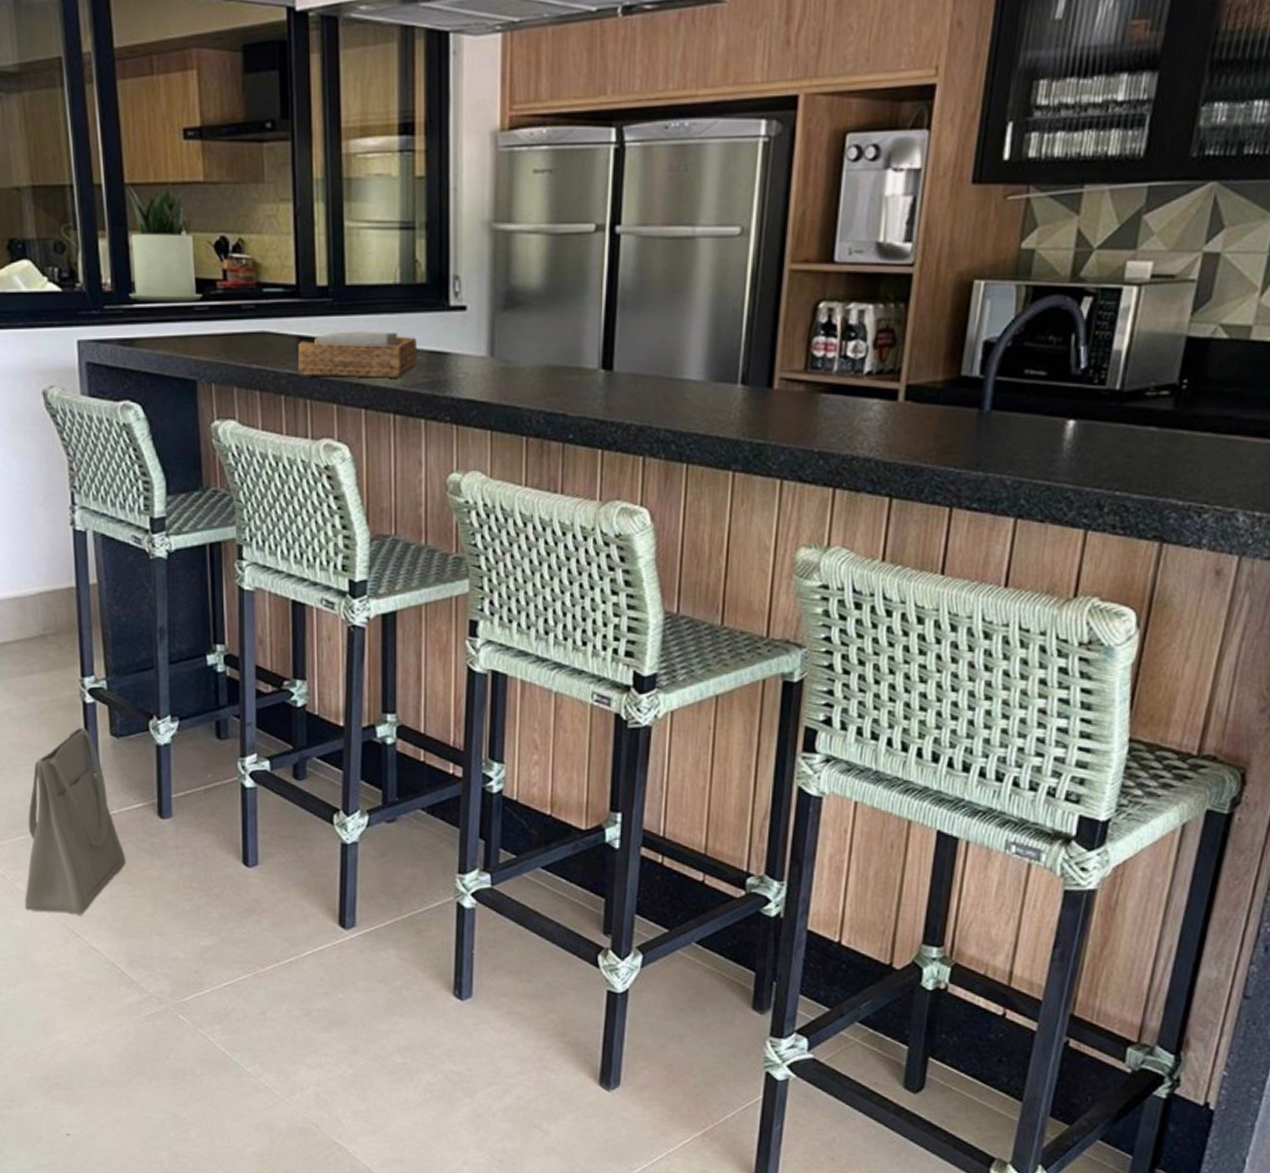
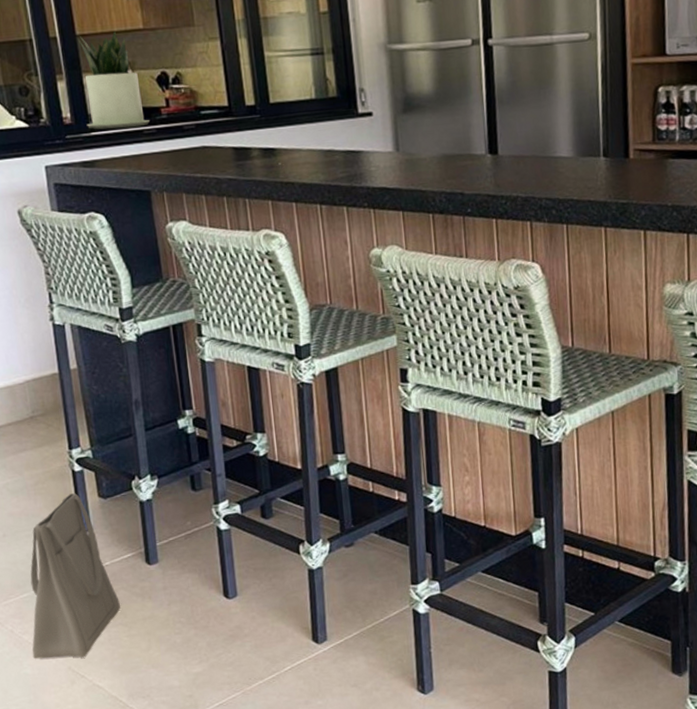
napkin holder: present [297,331,418,378] -> none [234,138,336,180]

